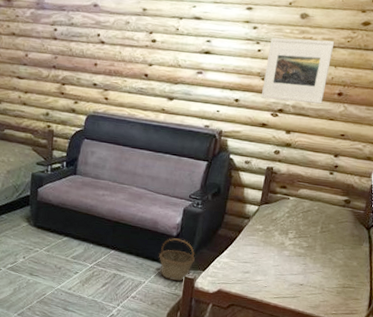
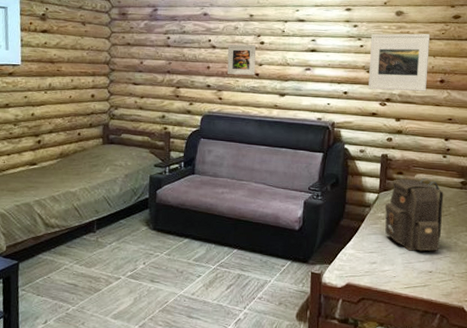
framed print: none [114,40,147,76] -> present [227,44,257,75]
basket: present [158,238,196,281] -> none [282,232,321,277]
backpack: none [261,193,325,266] -> present [385,178,443,252]

